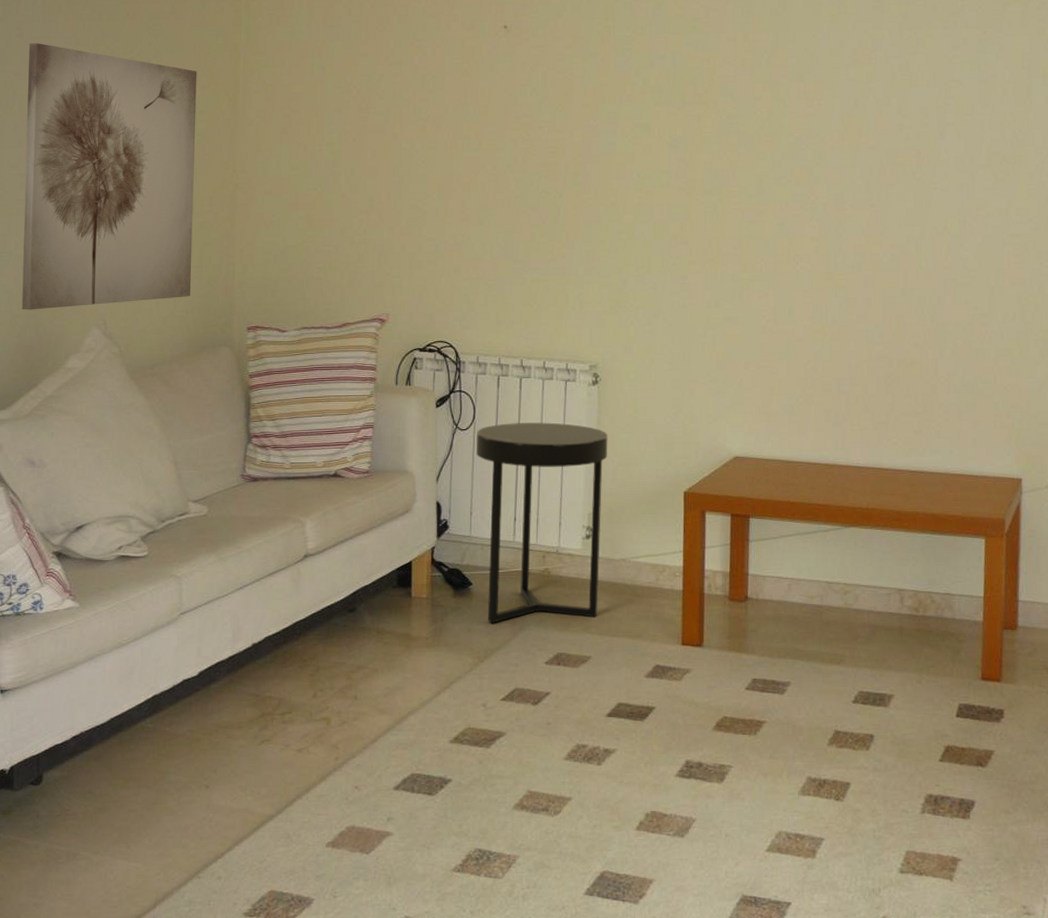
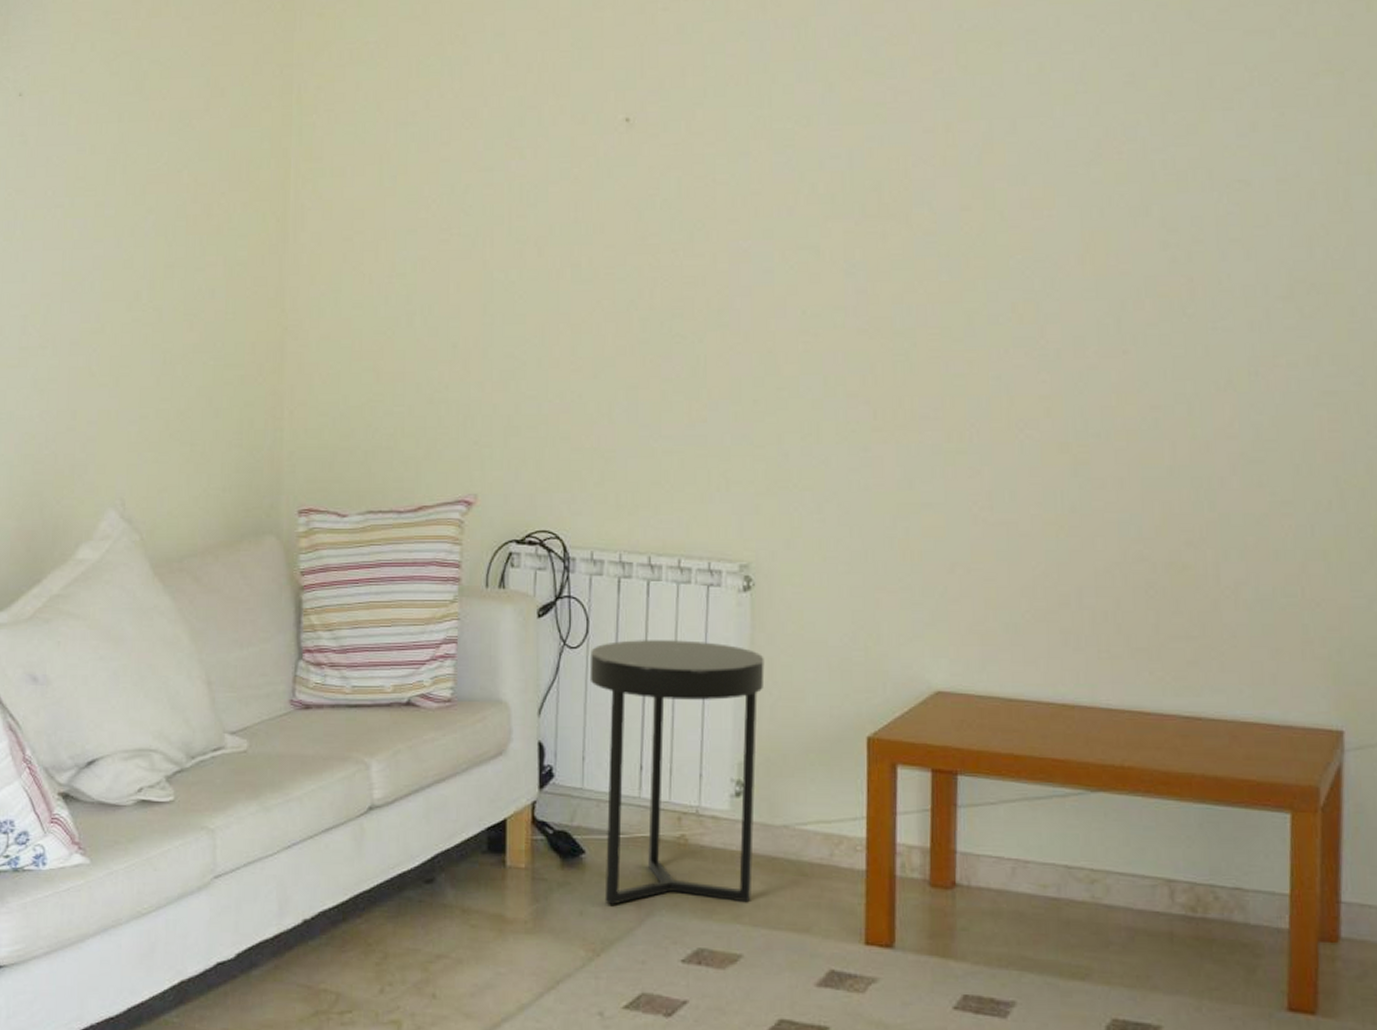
wall art: present [21,43,197,310] -> none [23,152,237,486]

